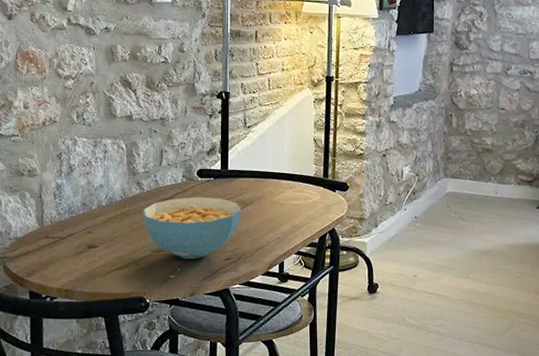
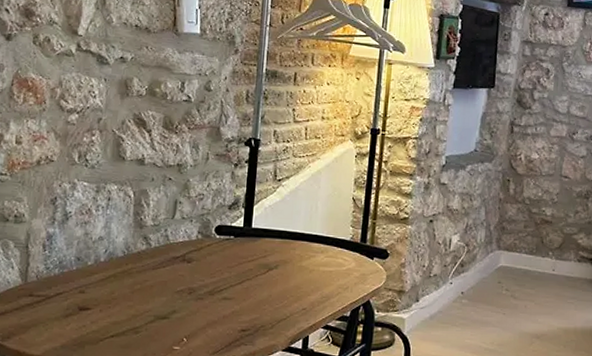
cereal bowl: present [143,197,242,259] -> none [148,256,264,329]

